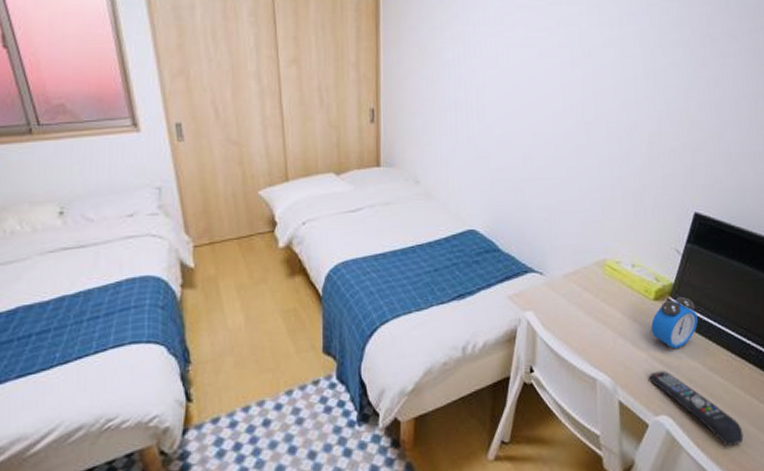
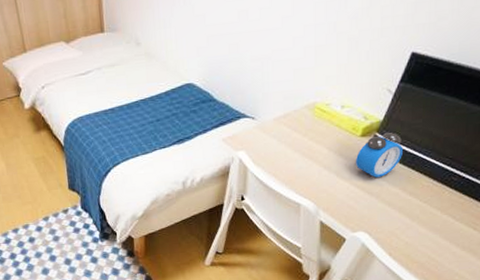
remote control: present [648,371,744,446] -> none [349,196,435,255]

